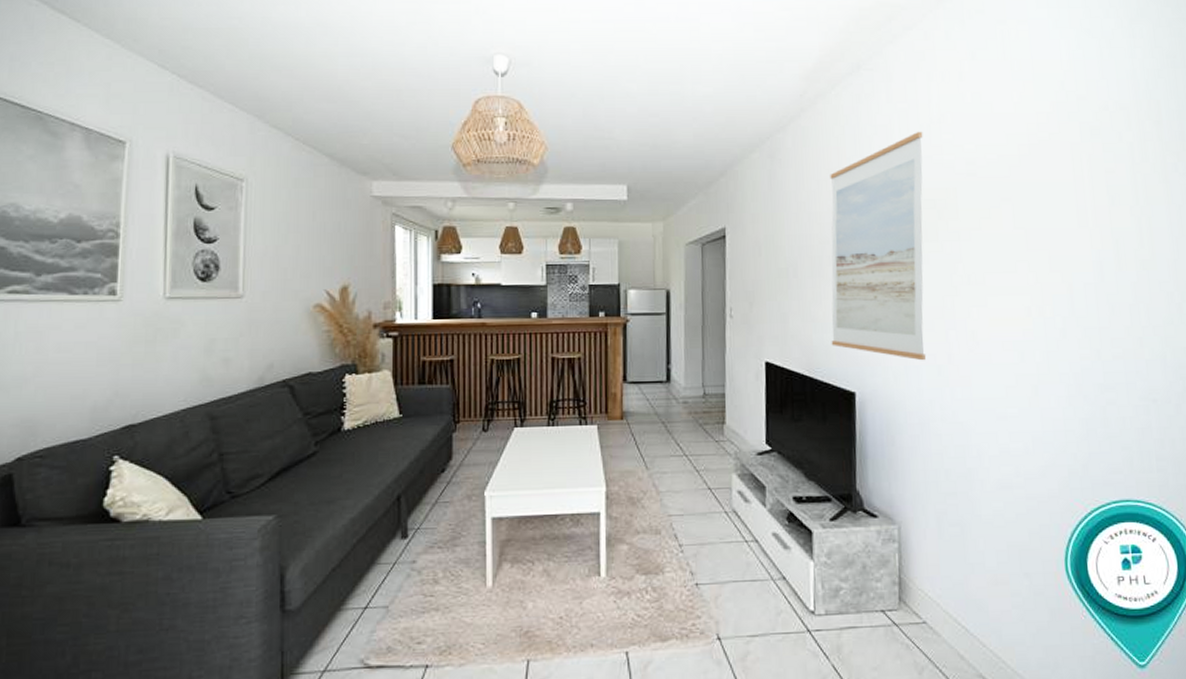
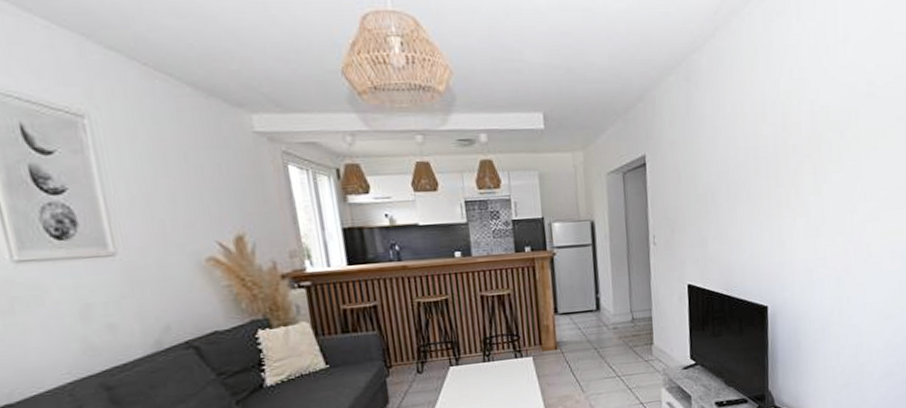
wall art: present [830,131,927,361] -> none [744,51,830,274]

